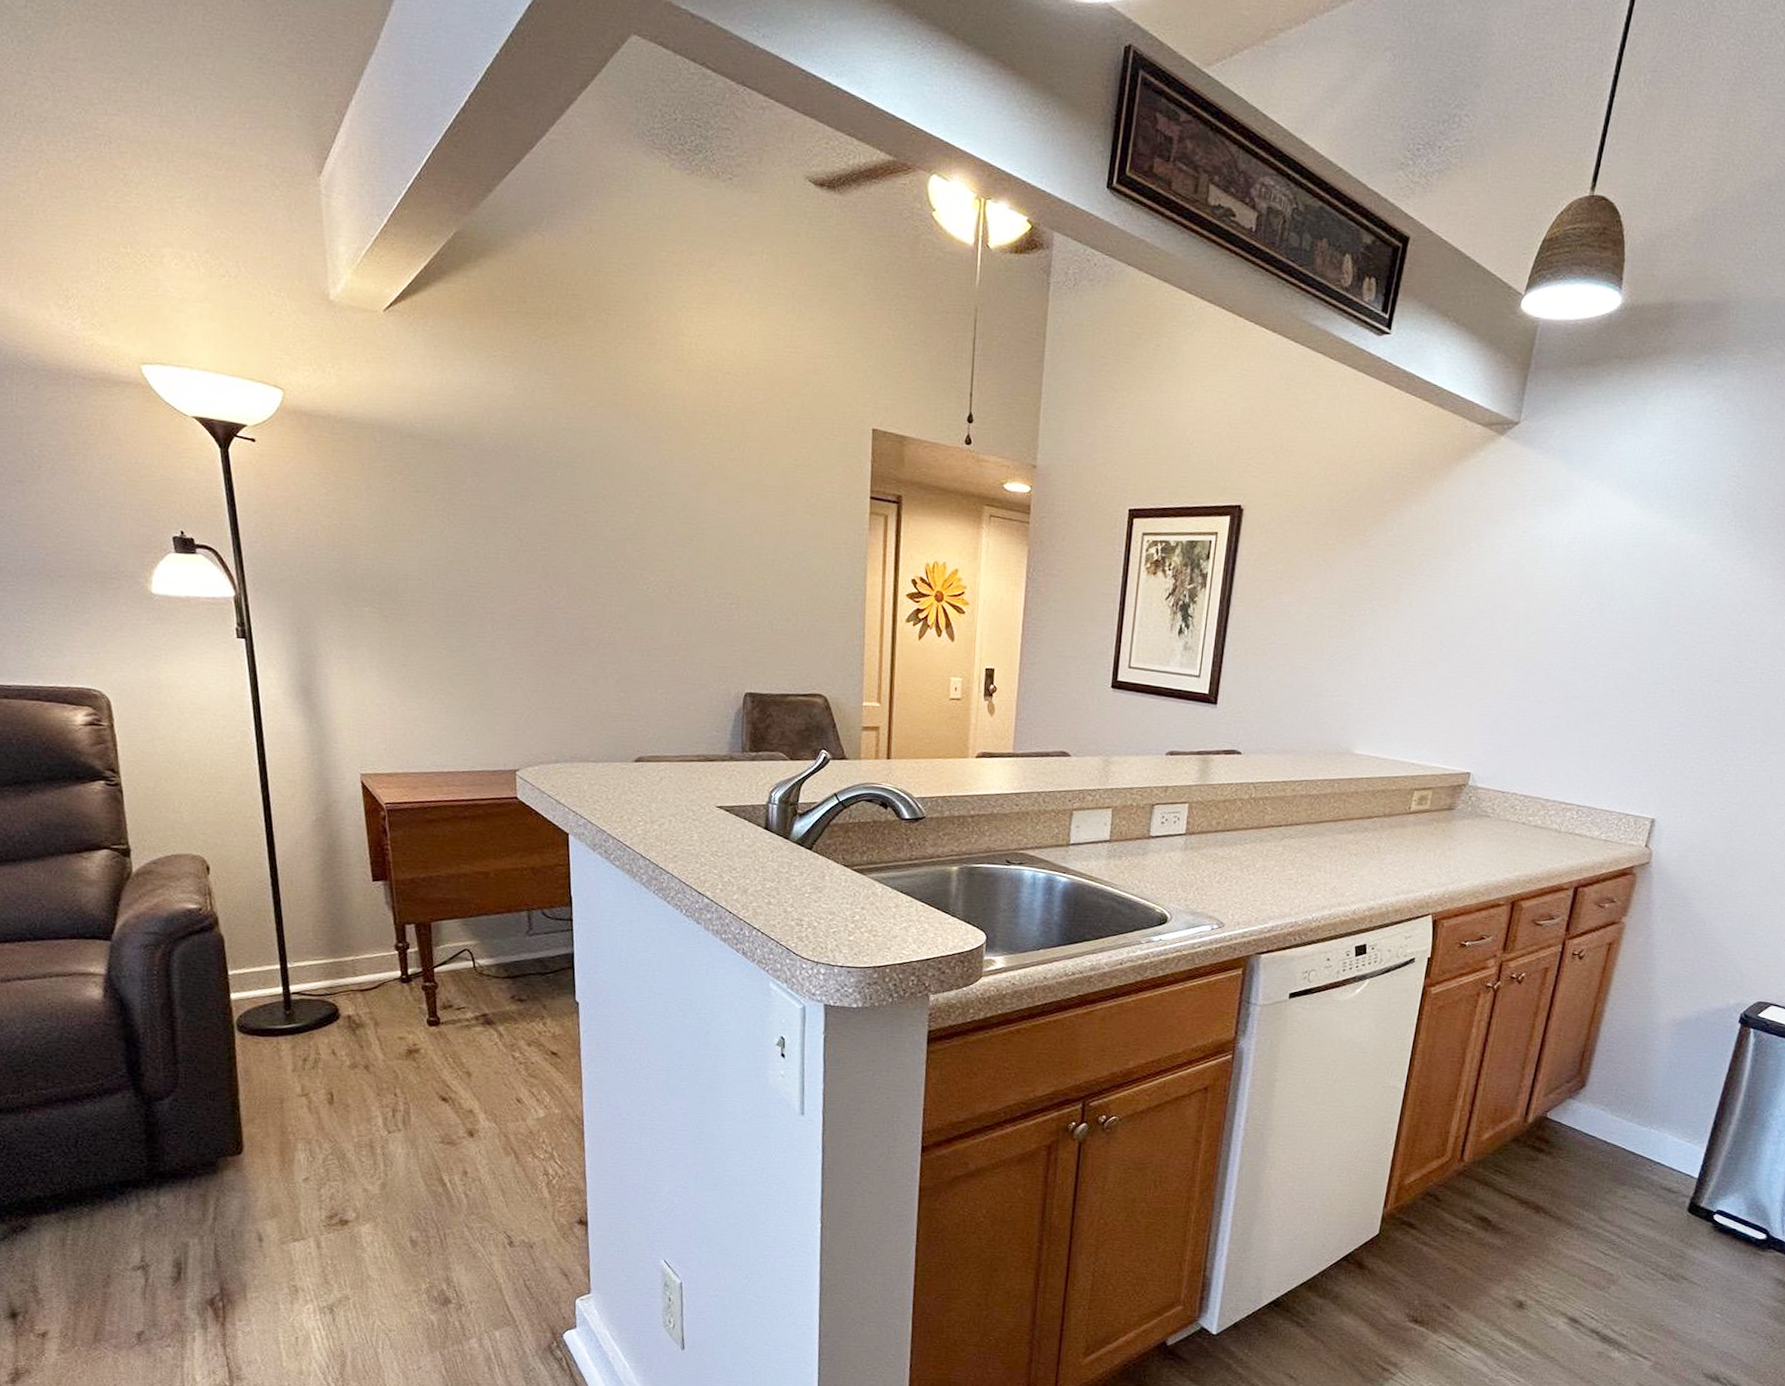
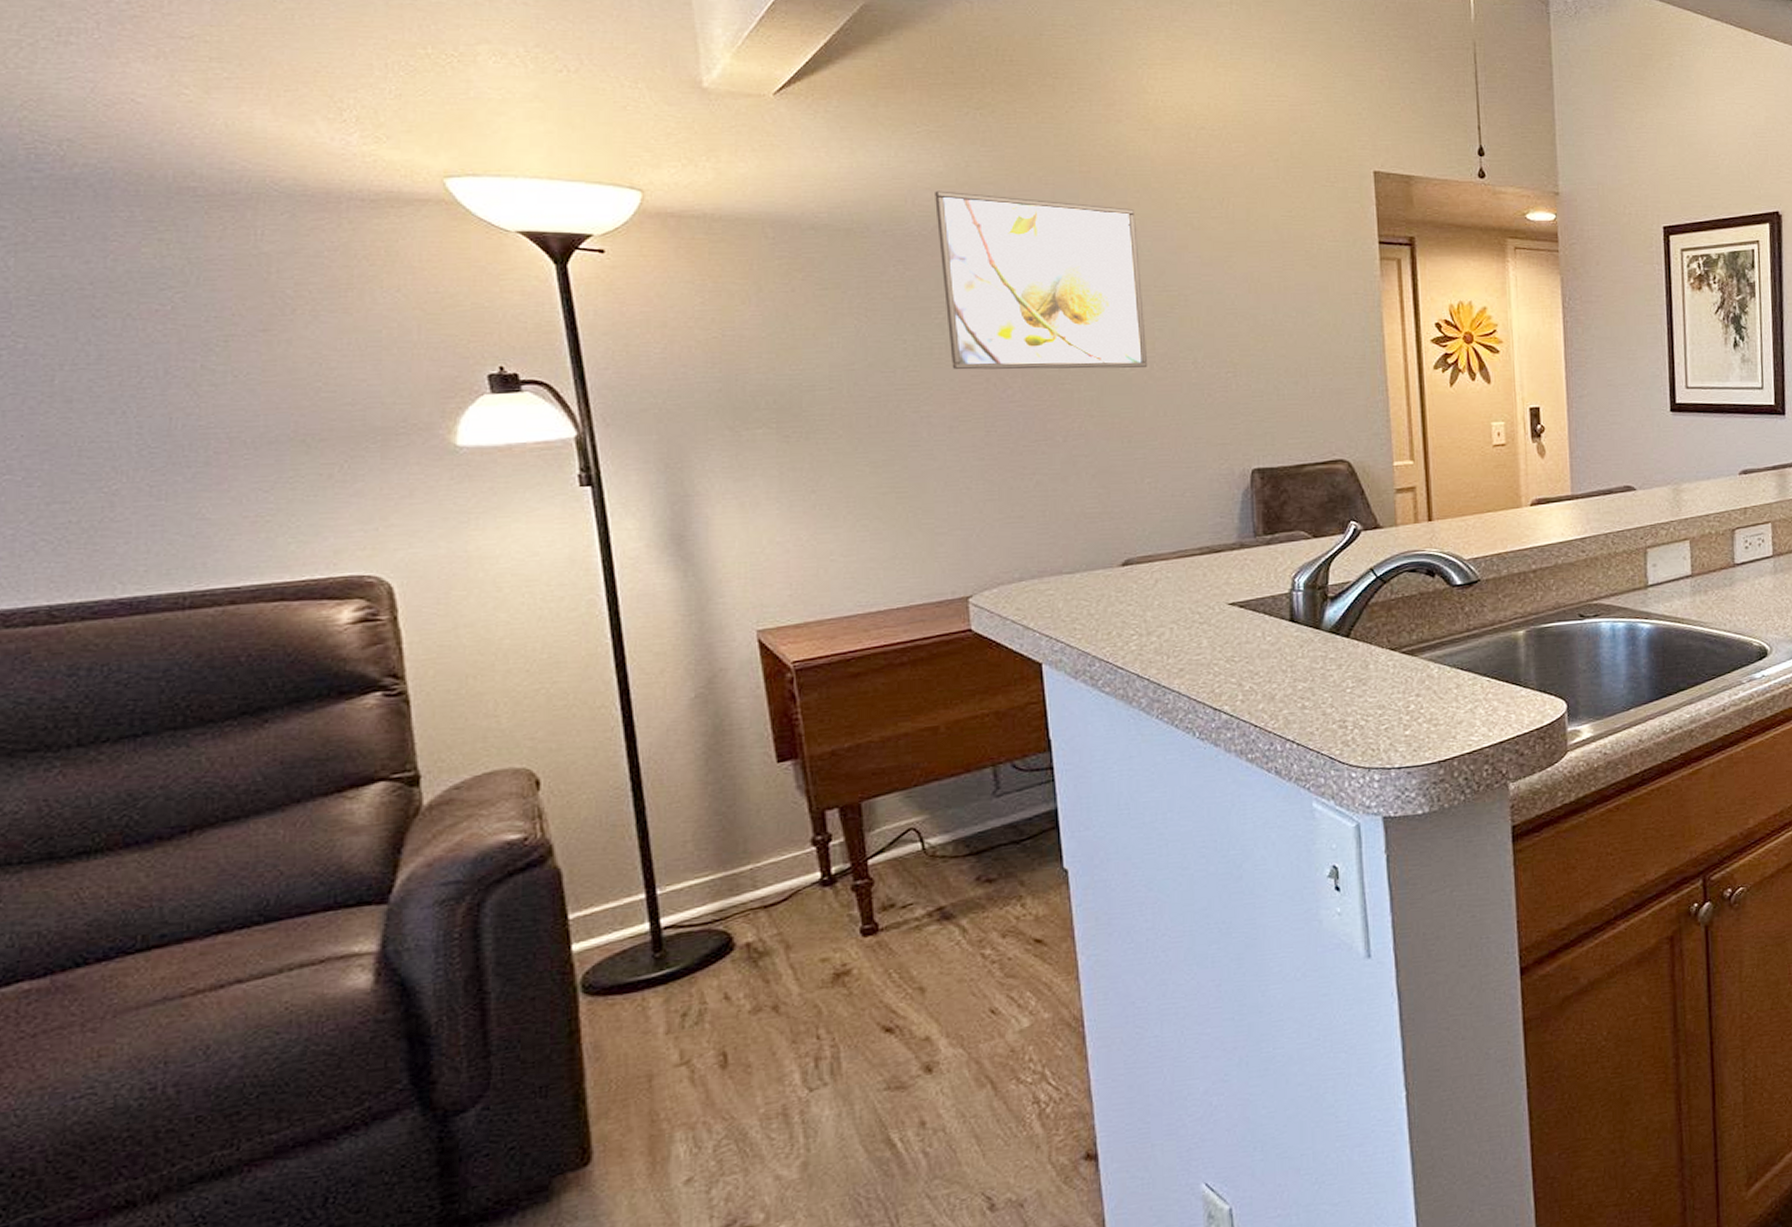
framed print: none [506,412,668,591] -> present [935,191,1148,370]

